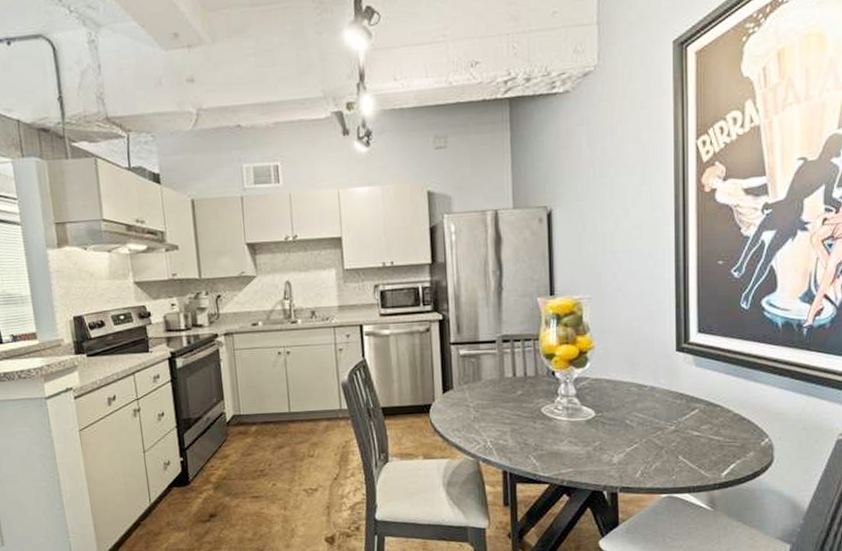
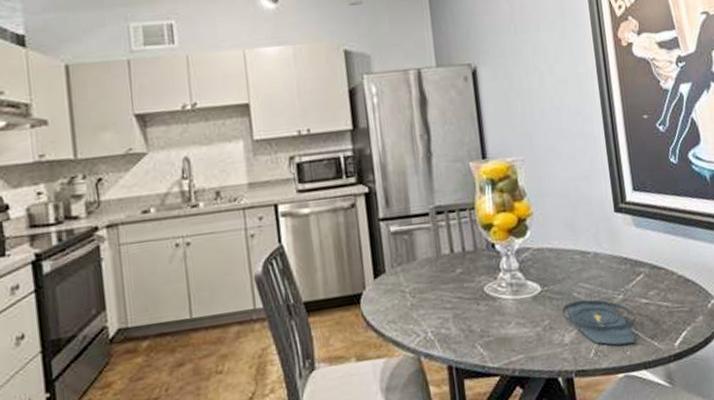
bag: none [614,427,685,470] -> present [562,299,636,346]

